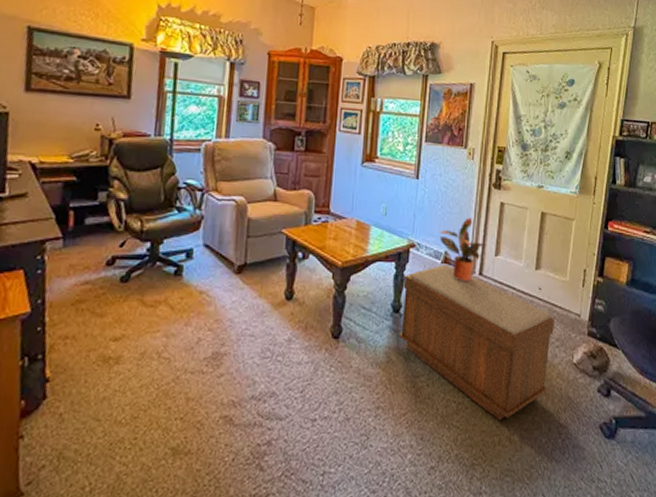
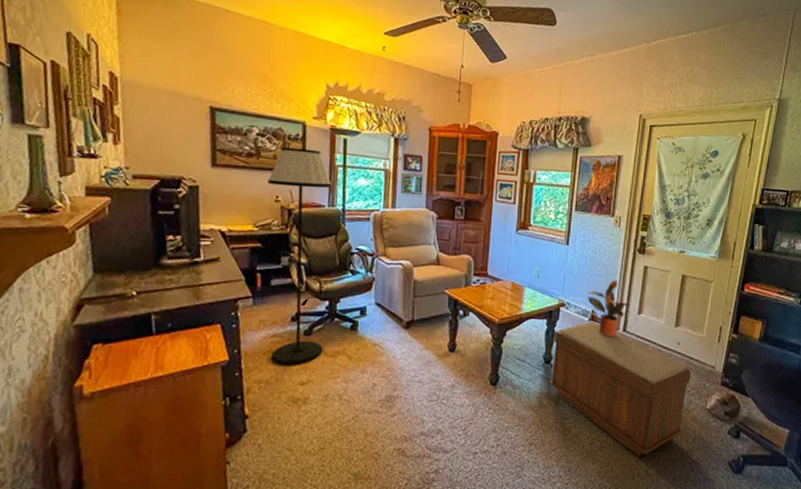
floor lamp: none [81,70,160,317] -> present [268,147,333,365]

